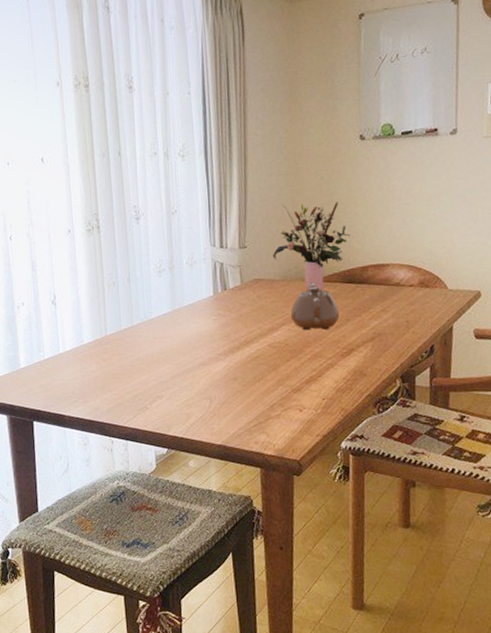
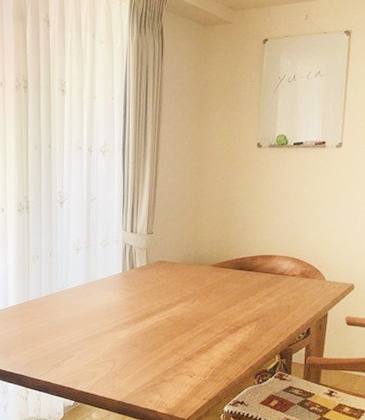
bouquet: present [273,202,350,292] -> none [176,198,243,275]
teapot: present [290,281,340,331] -> none [187,266,230,308]

